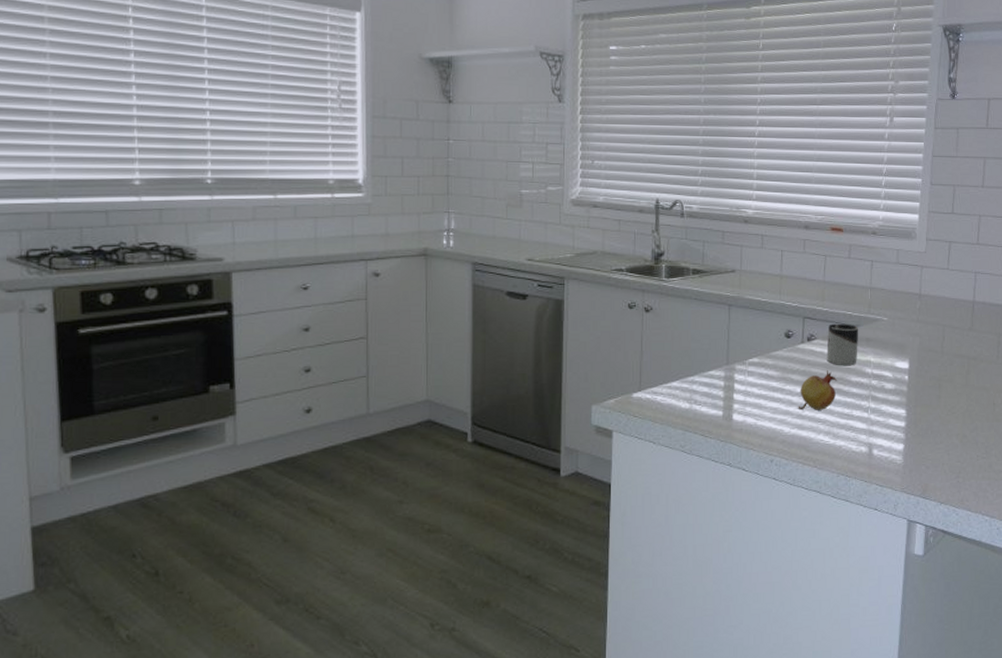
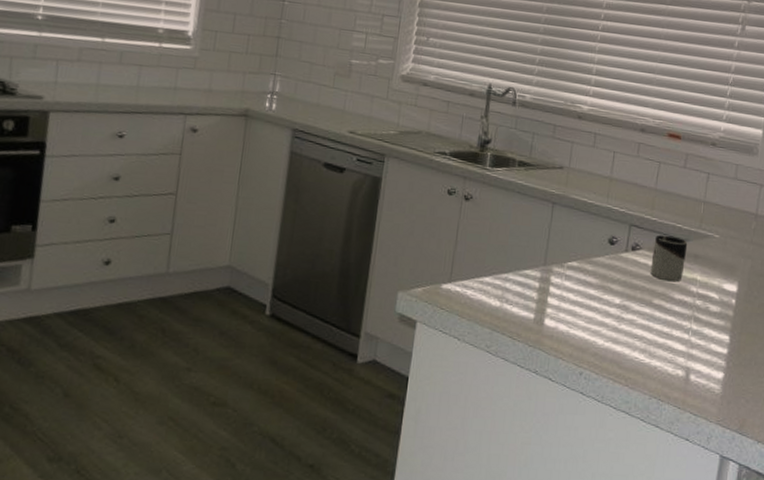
fruit: present [798,370,838,410] -> none [614,284,660,326]

